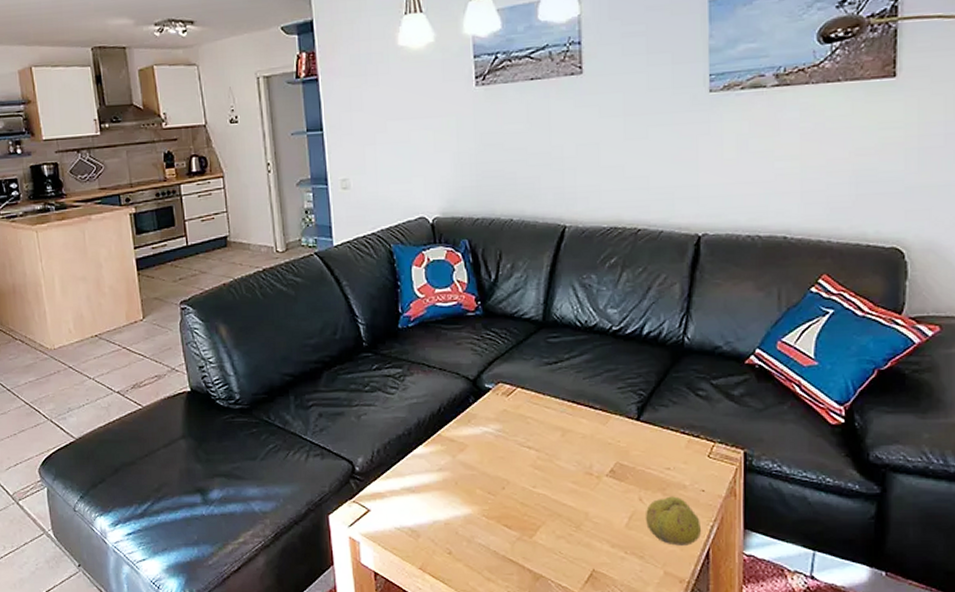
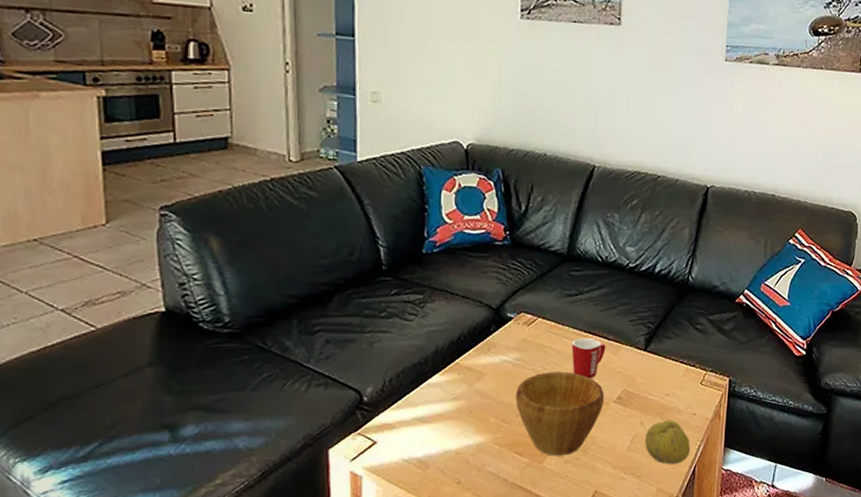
bowl: none [500,443,596,531] -> present [515,371,605,456]
mug: none [554,407,593,451] -> present [571,337,606,379]

